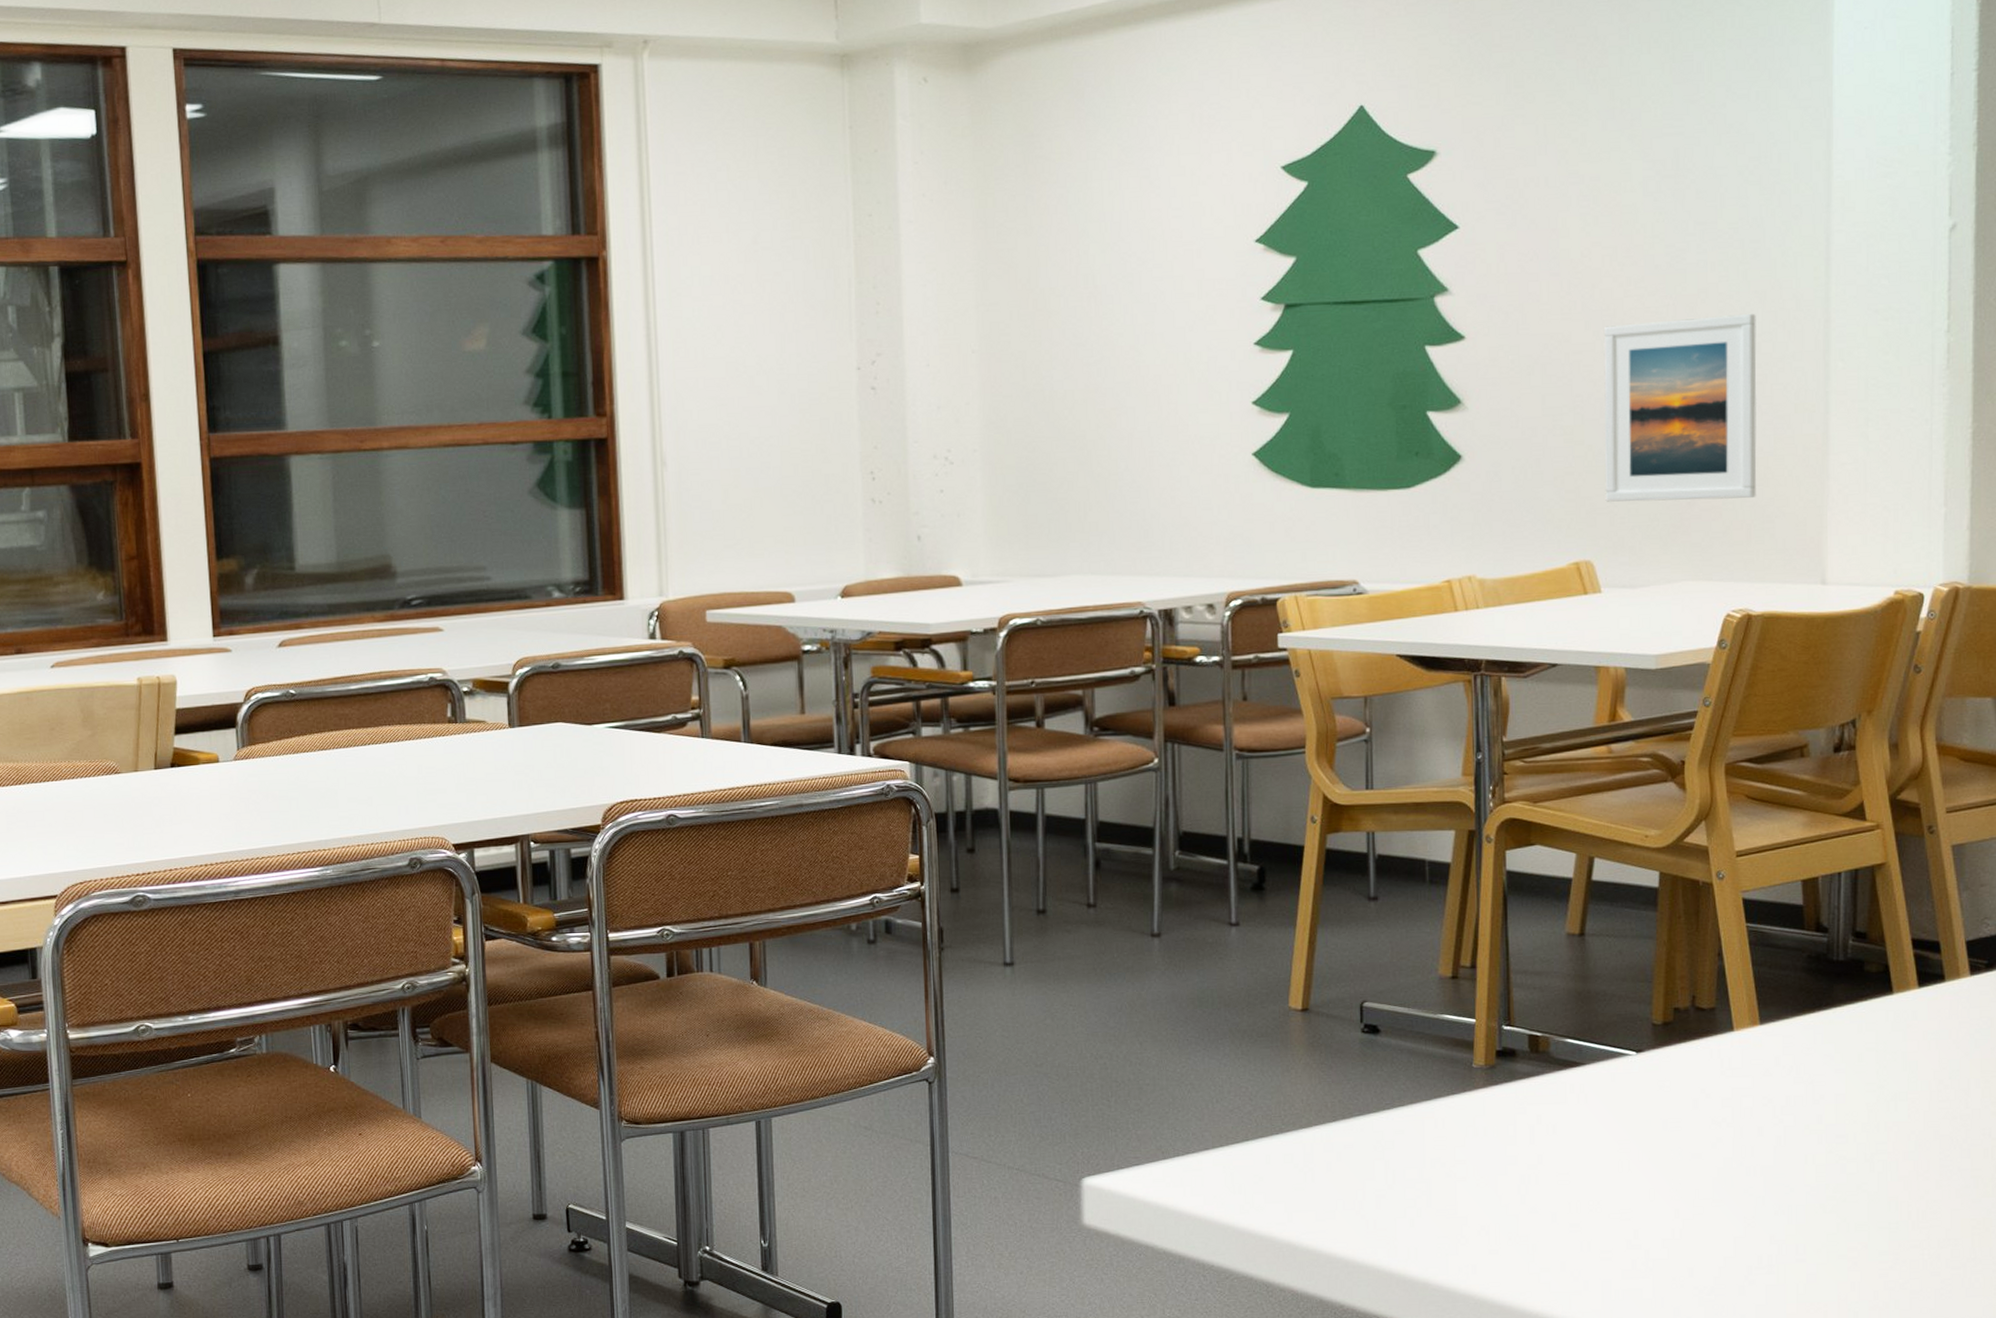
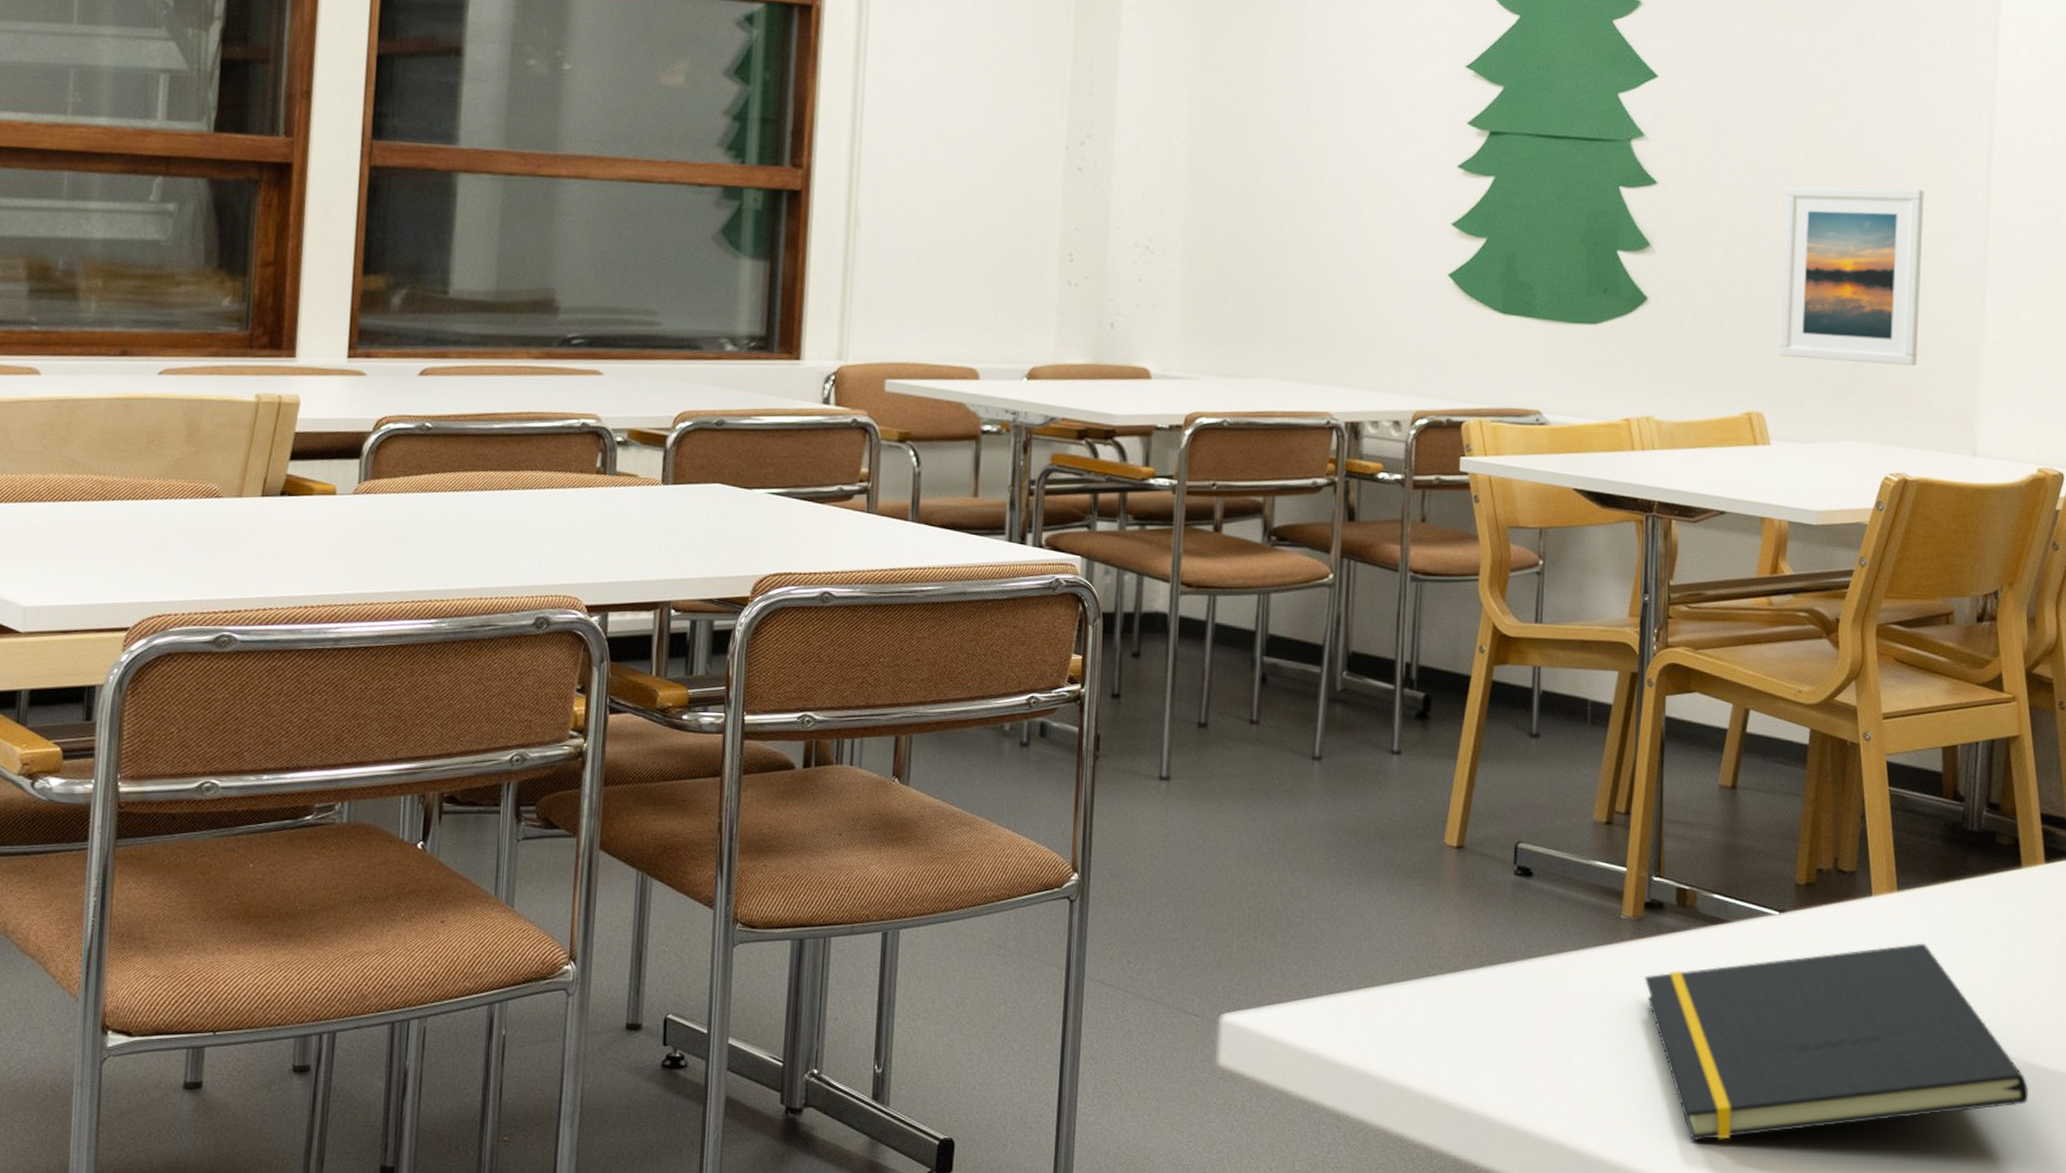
notepad: none [1501,1073,1910,1274] -> present [1645,943,2029,1142]

